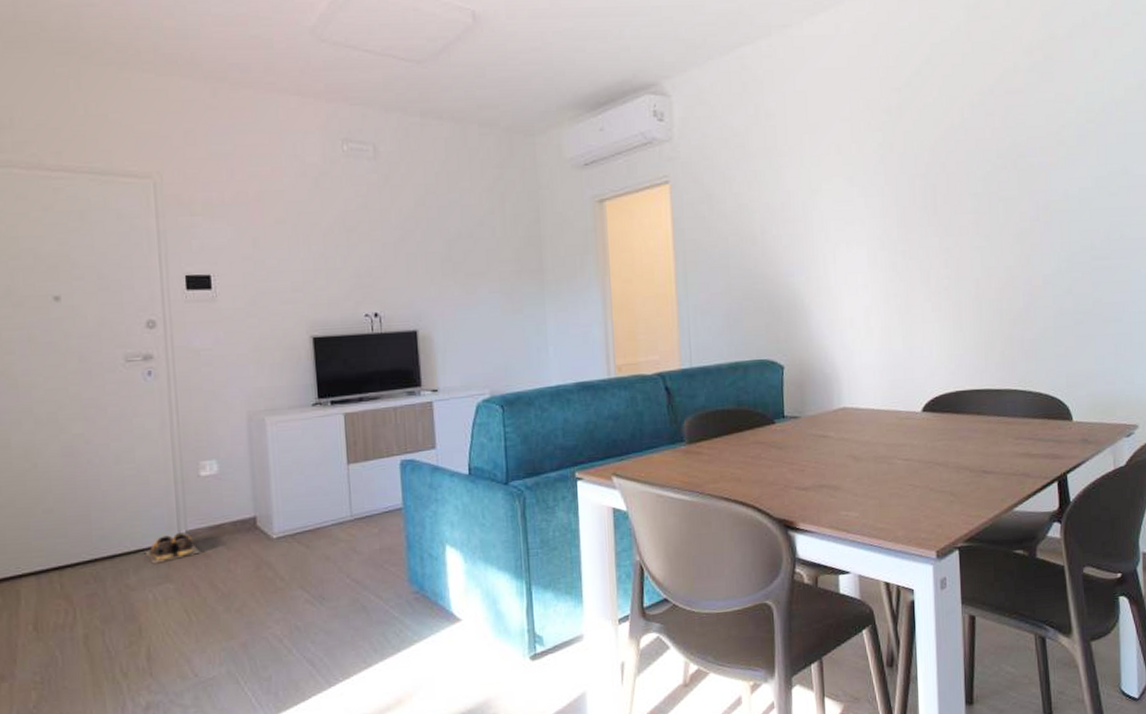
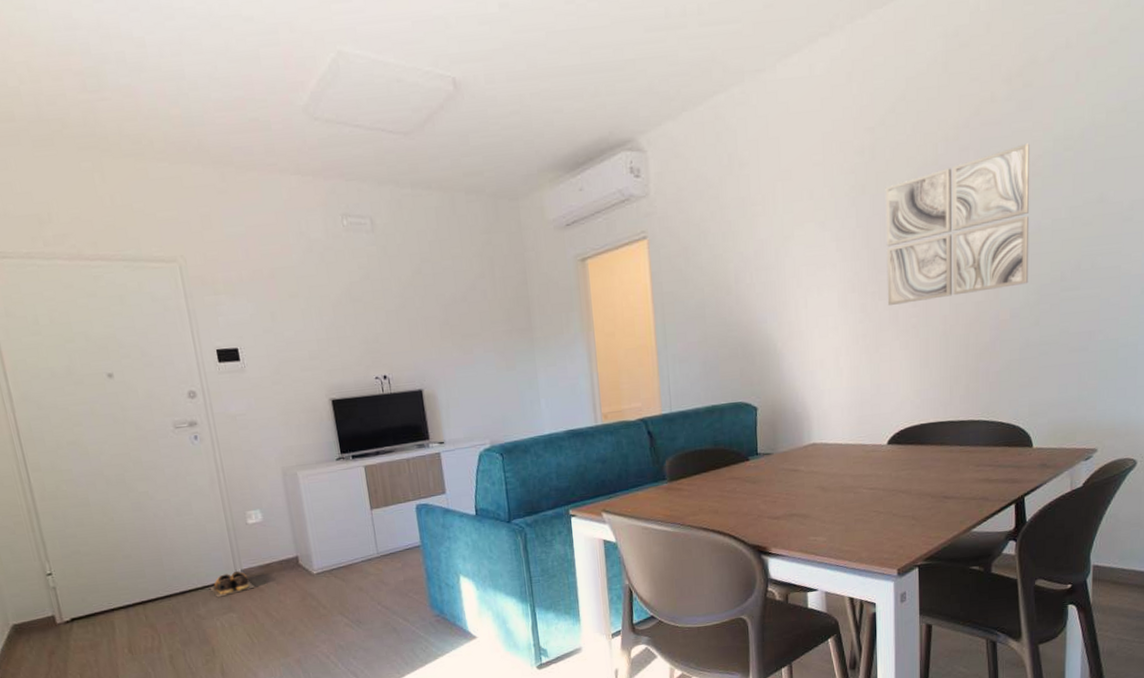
wall art: none [913,113,1059,265] -> present [885,143,1030,305]

